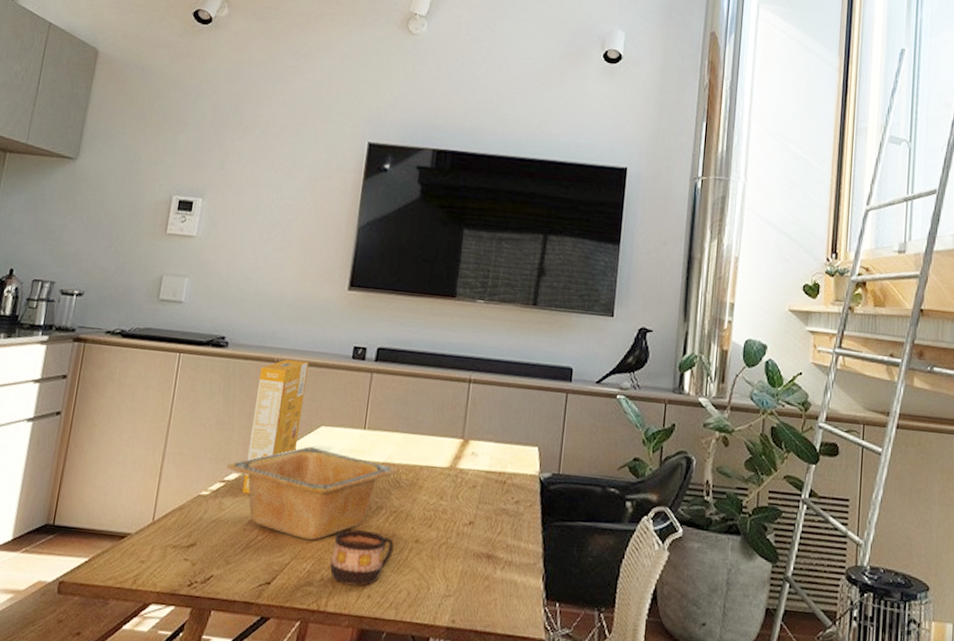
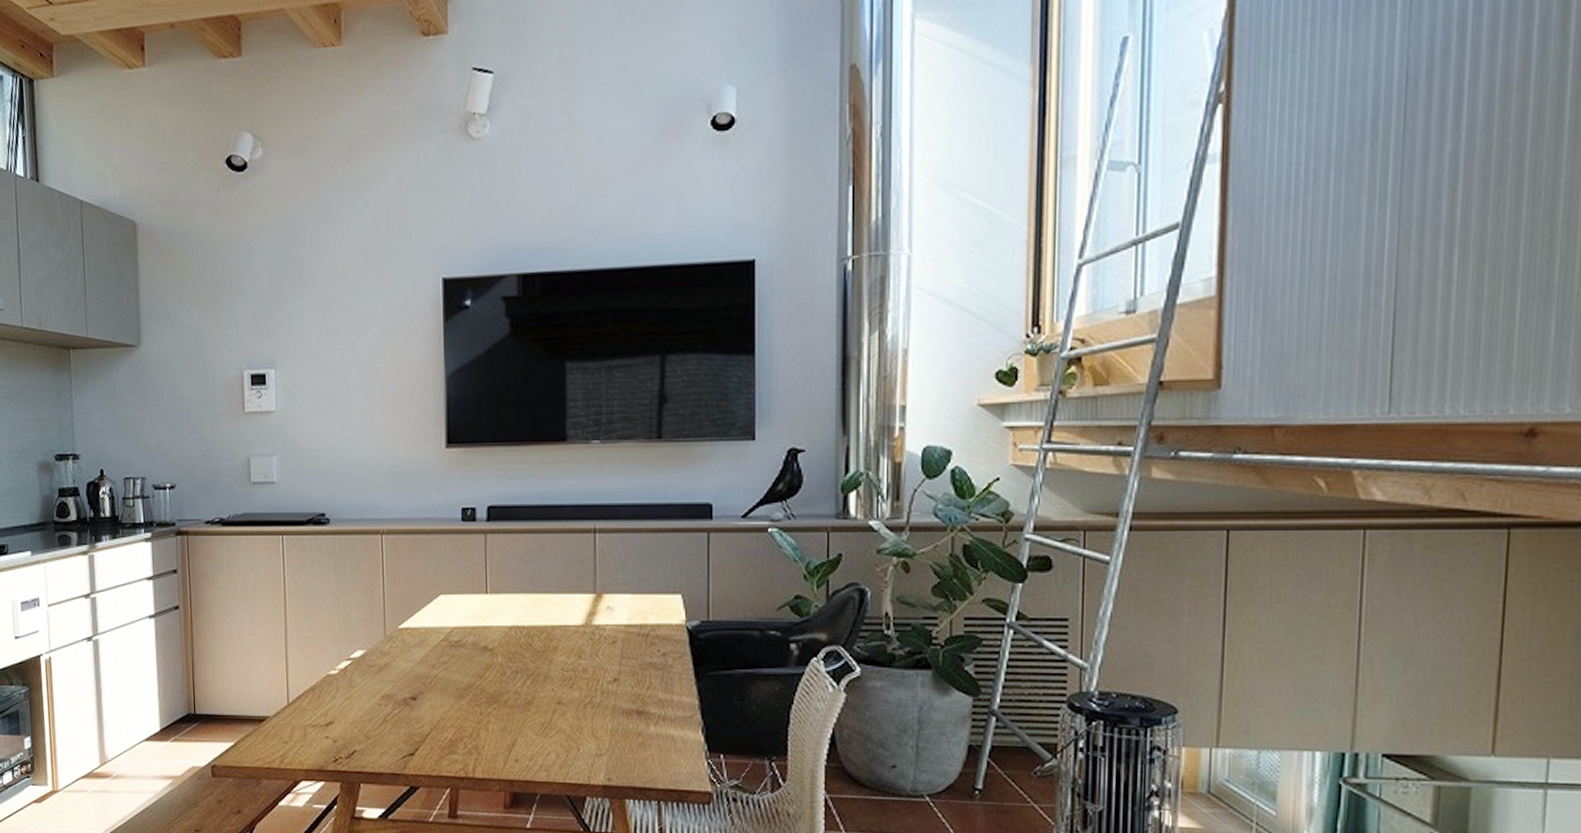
serving bowl: present [226,446,398,541] -> none [350,617,528,711]
box: present [241,359,309,494] -> none [367,530,418,670]
cup: present [329,529,394,586] -> none [471,695,536,751]

